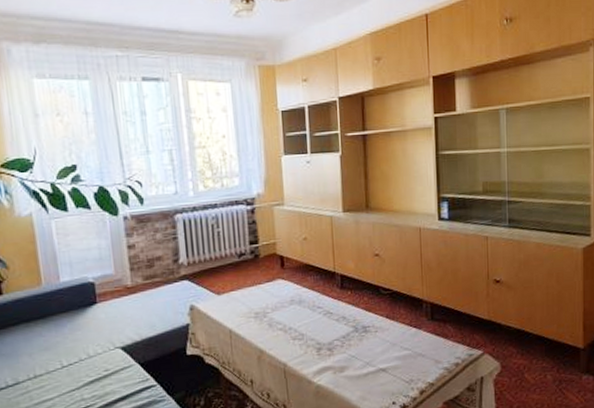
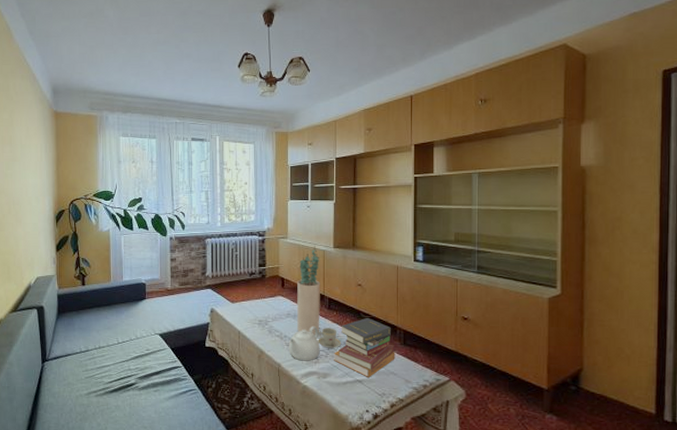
teapot: none [294,311,334,356] -> present [288,326,320,361]
vase: none [300,210,333,324] -> present [297,245,320,337]
teacup: none [330,311,360,336] -> present [318,328,342,348]
books: none [351,293,423,364] -> present [334,317,395,377]

